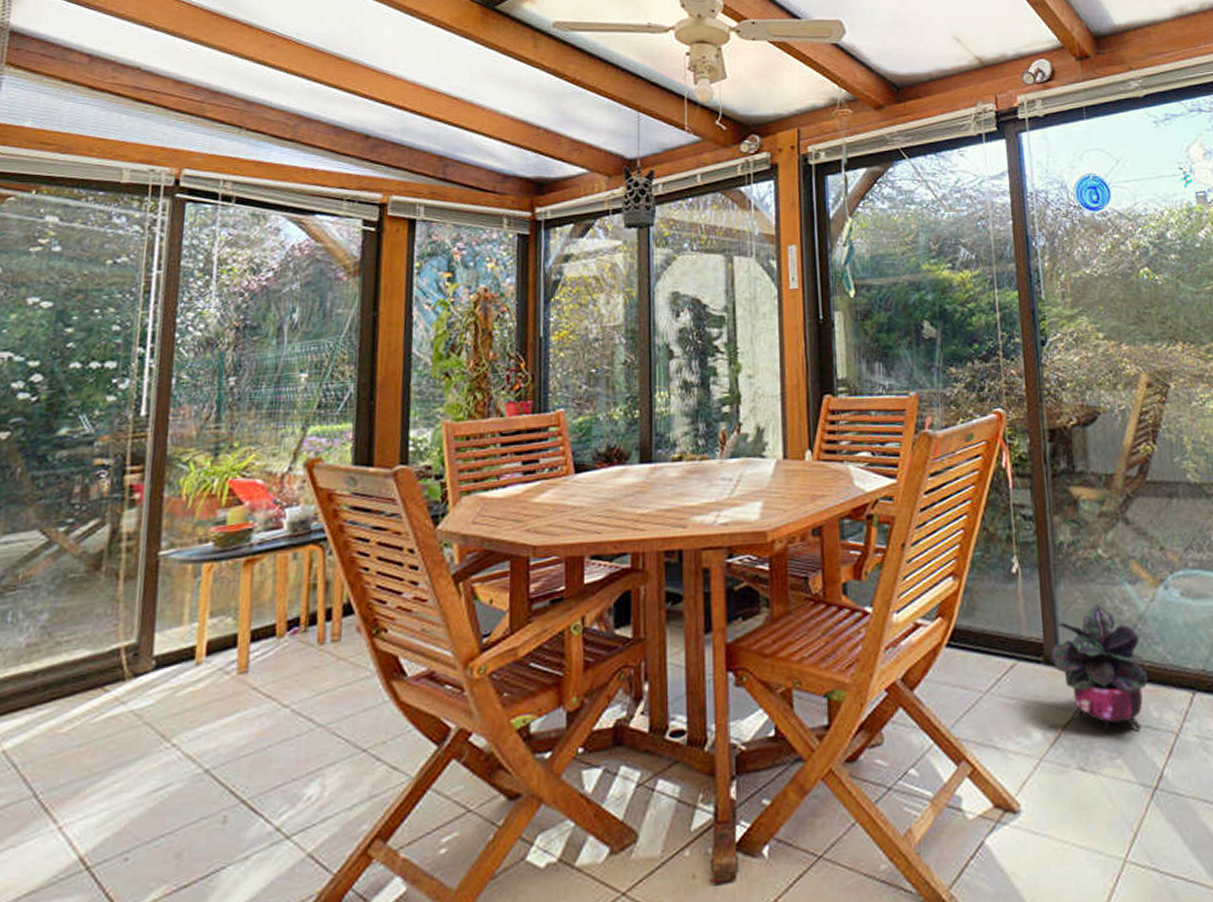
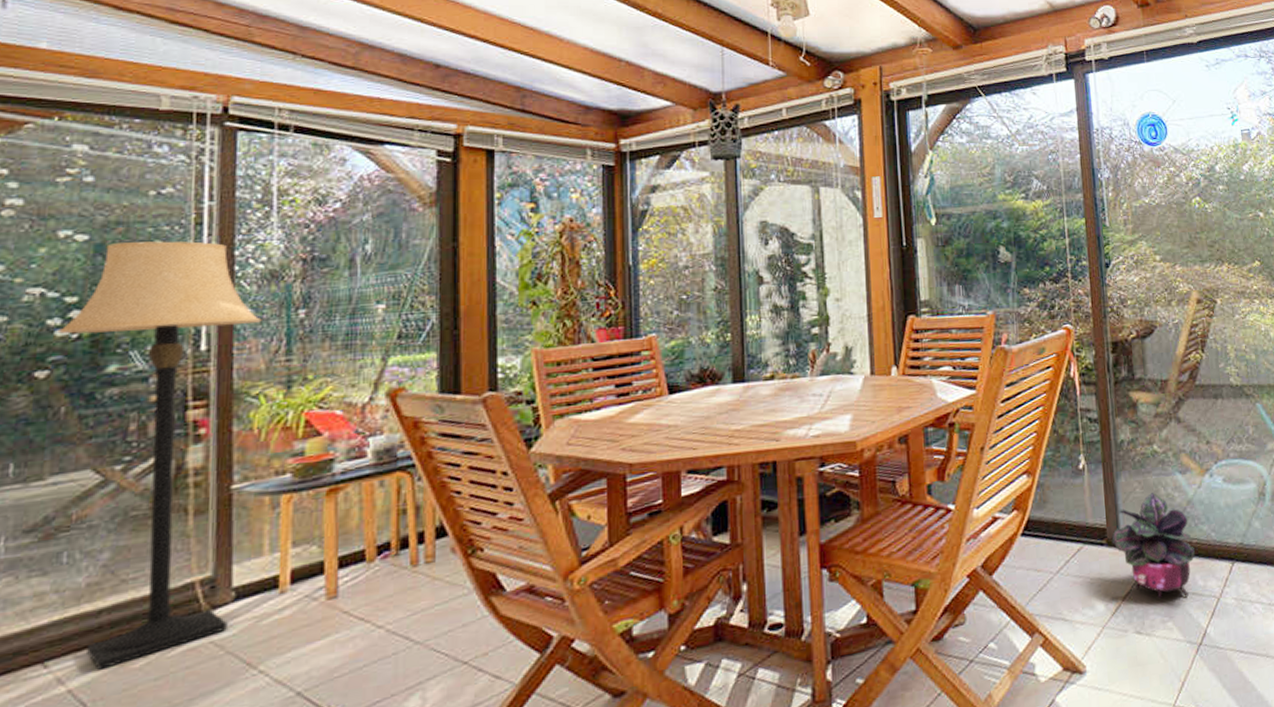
lamp: none [20,308,196,732] -> present [57,241,262,670]

